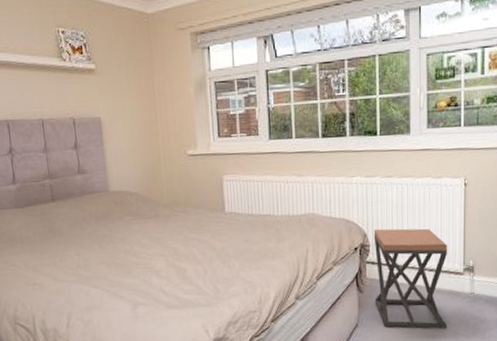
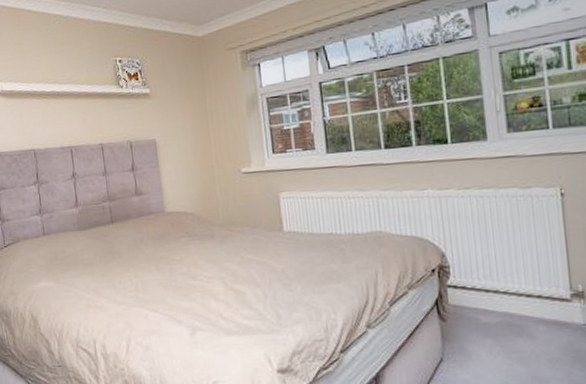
stool: present [373,228,448,329] -> none [452,246,556,367]

